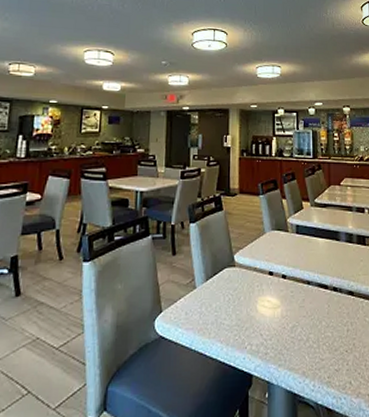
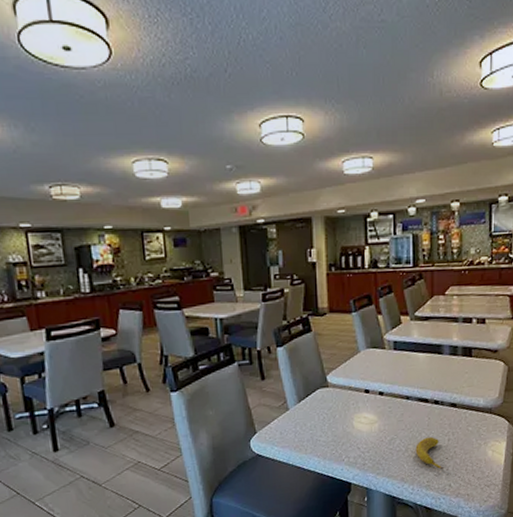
banana: none [316,326,344,364] -> present [415,436,444,470]

